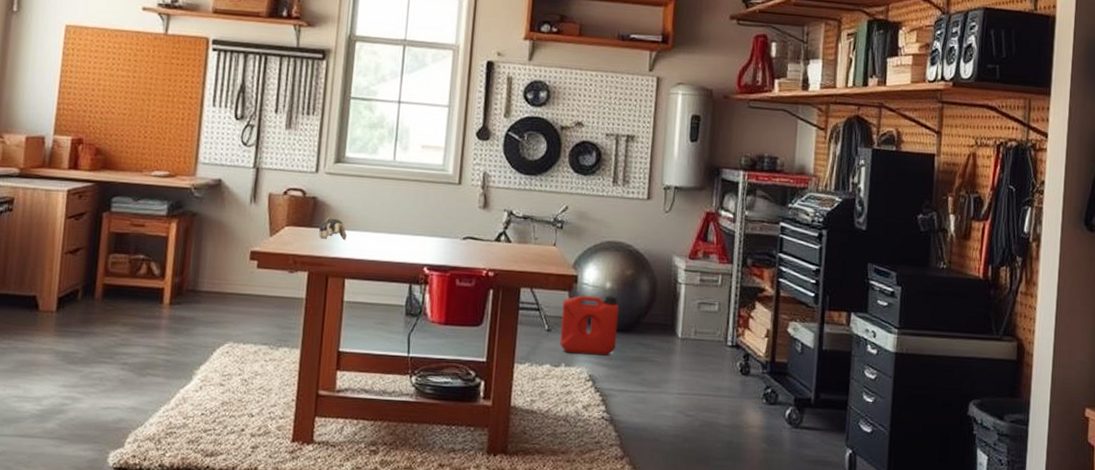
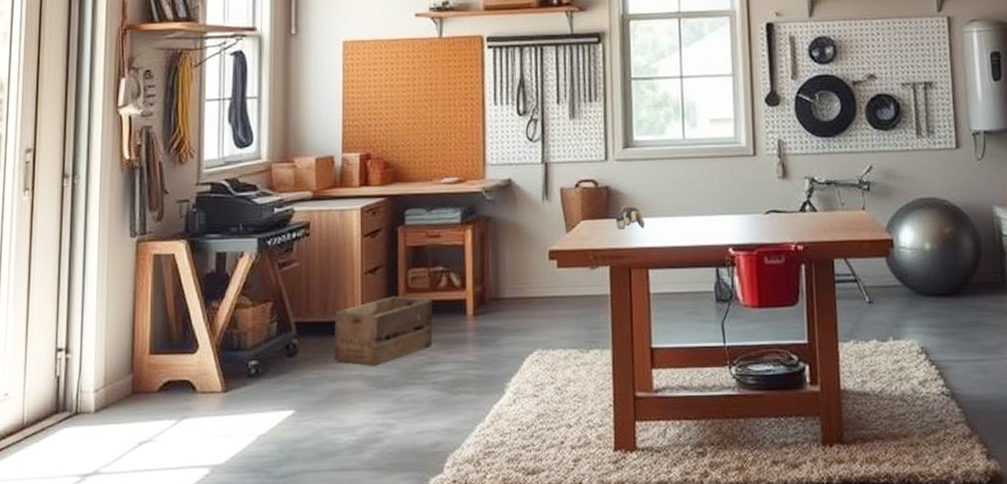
wooden crate: none [26,277,130,342] -> present [335,296,432,366]
fuel can: present [559,295,619,356] -> none [880,257,945,325]

